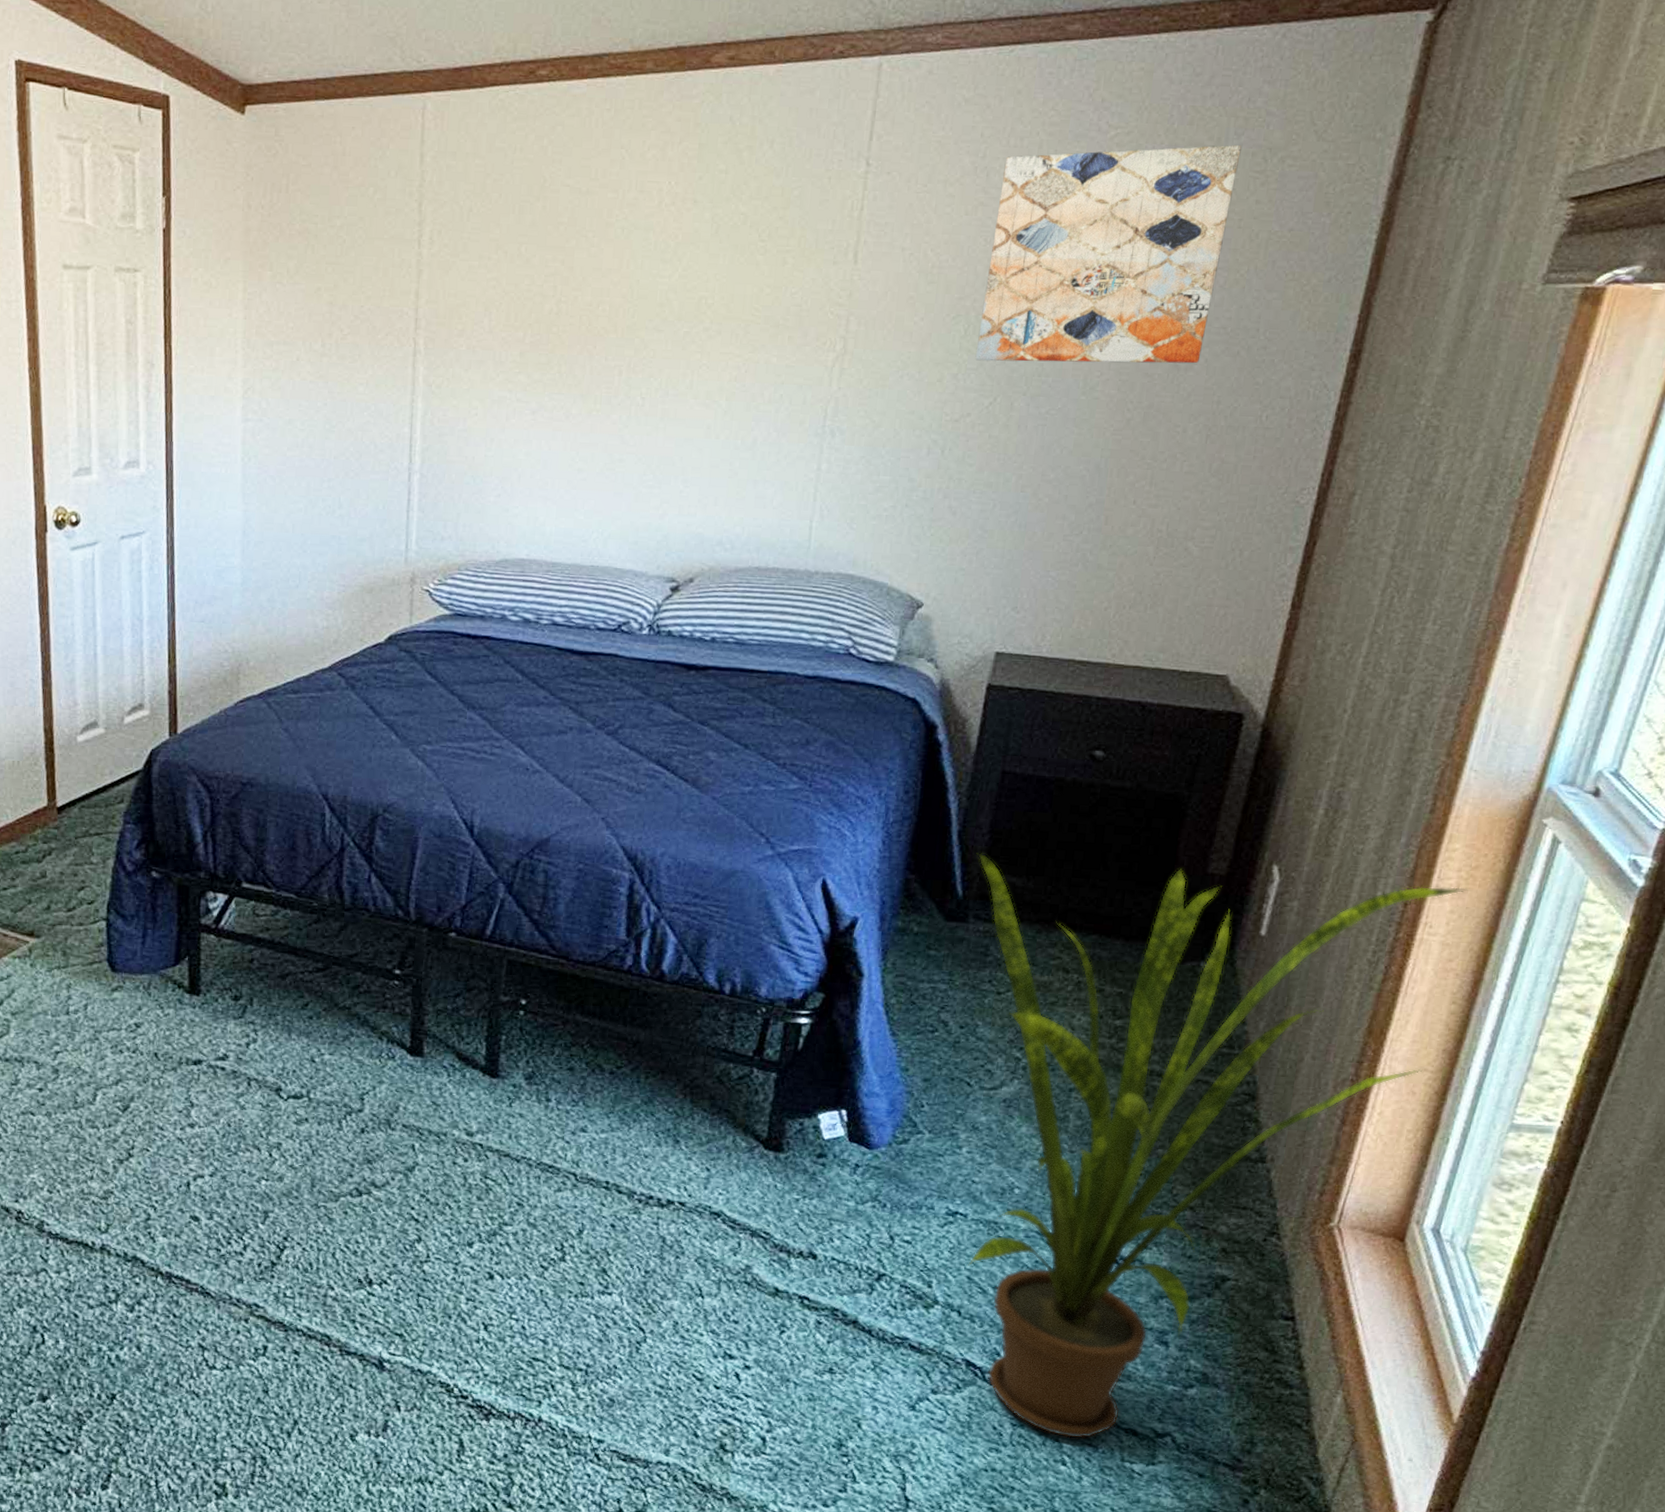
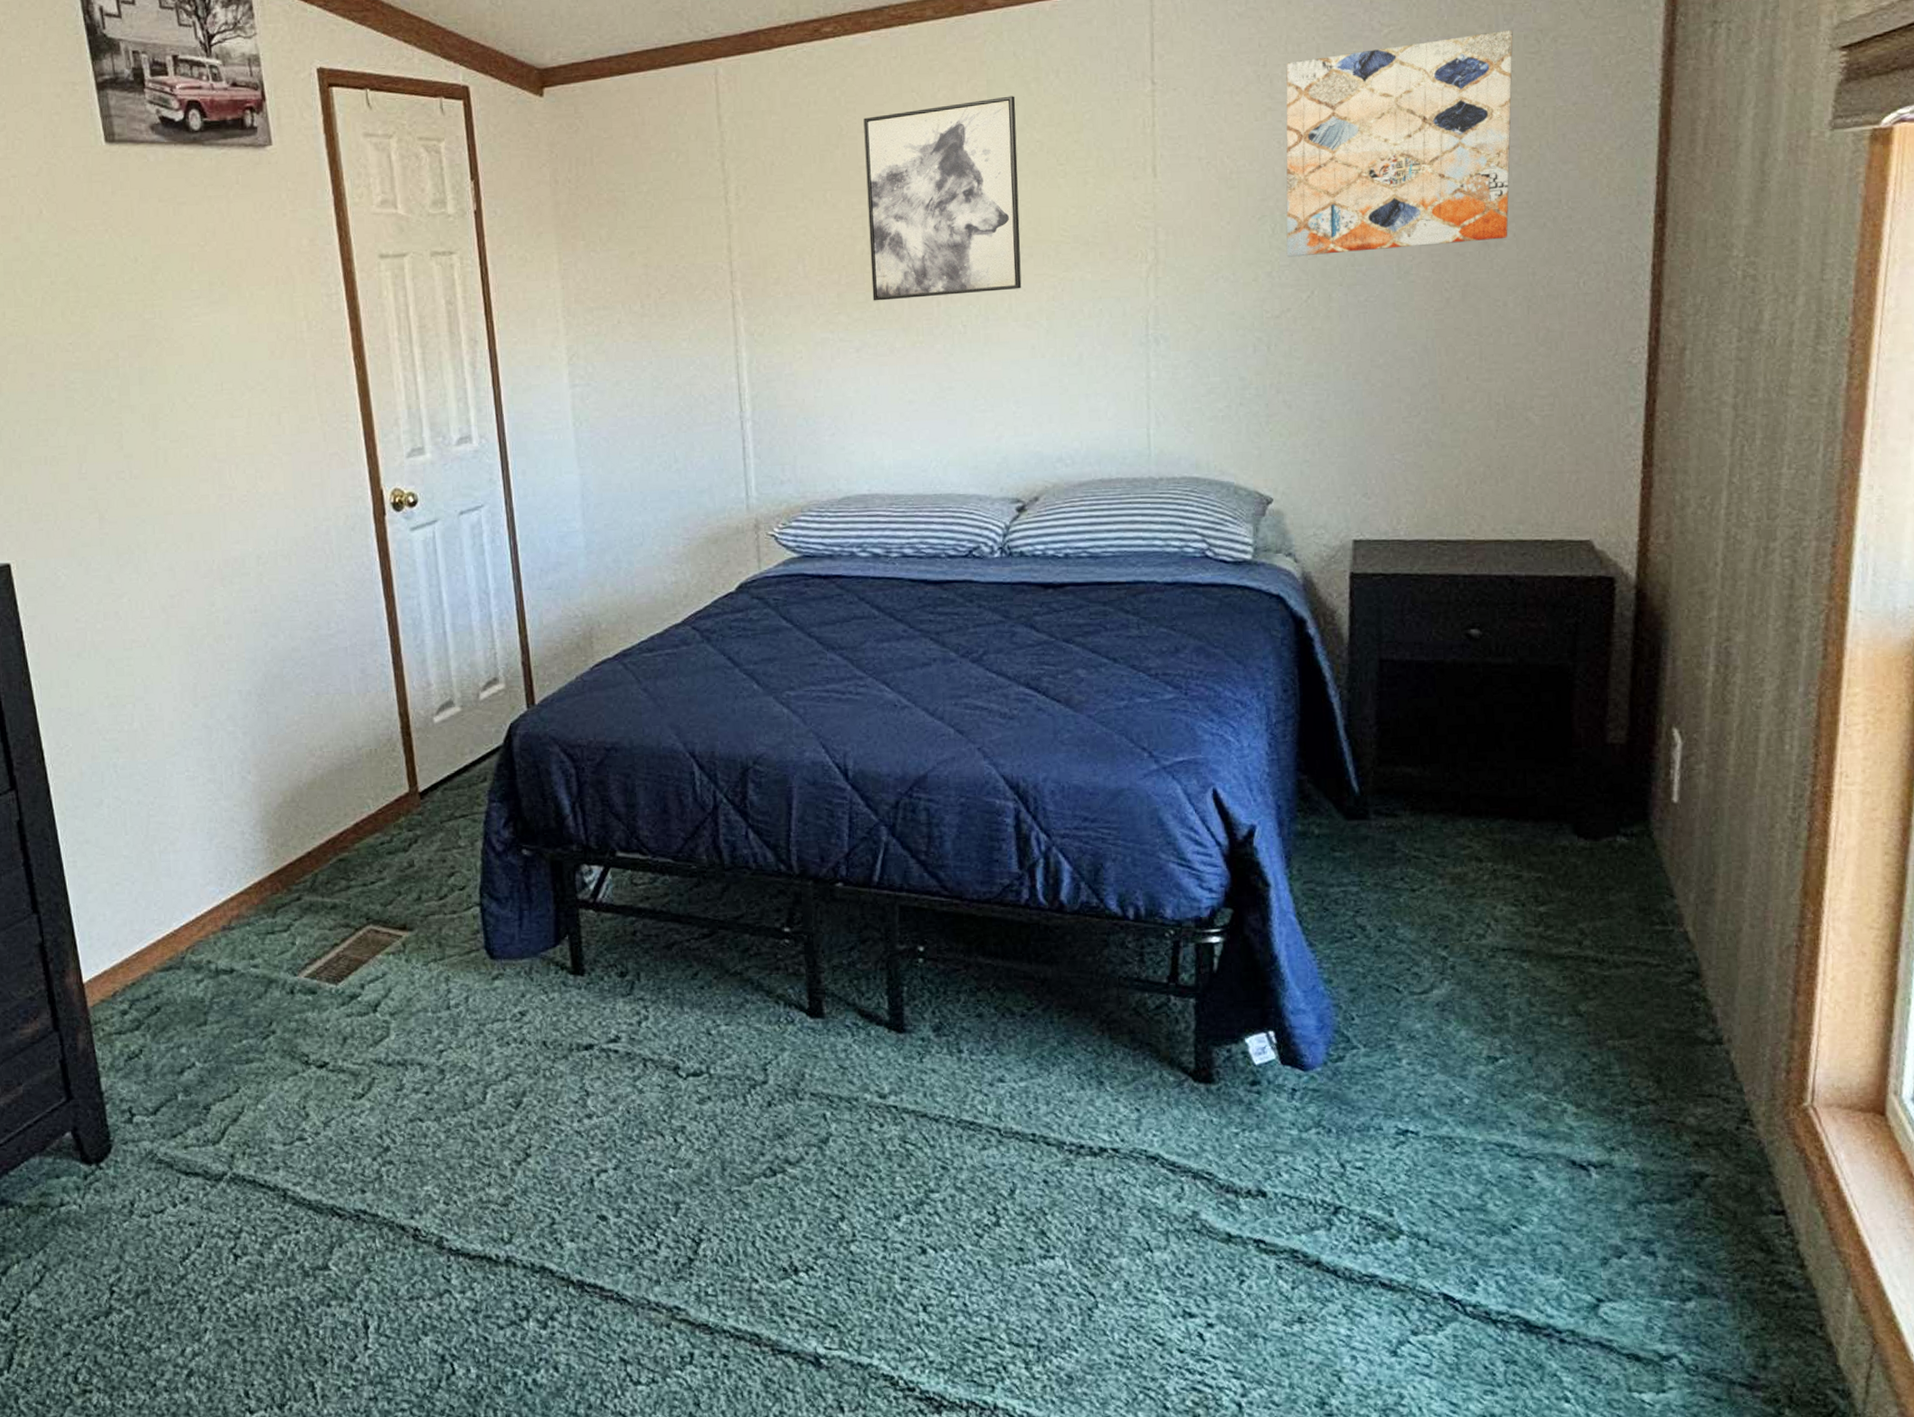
wall art: none [555,163,726,366] -> present [863,96,1022,301]
house plant: present [968,853,1468,1439] -> none [1366,732,1878,1371]

